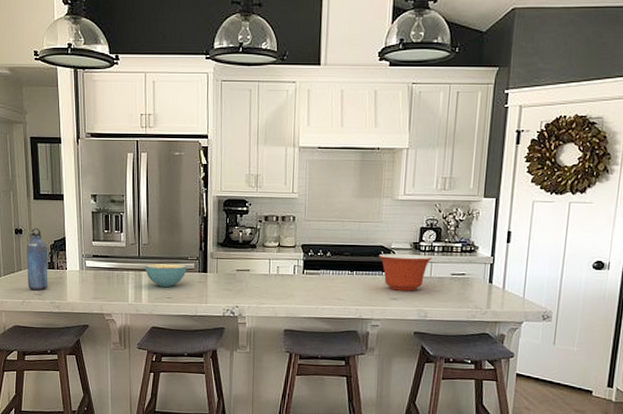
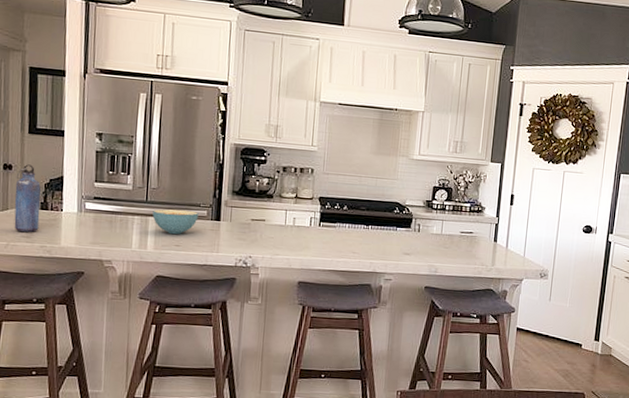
mixing bowl: present [379,254,432,291] -> none [394,210,443,247]

